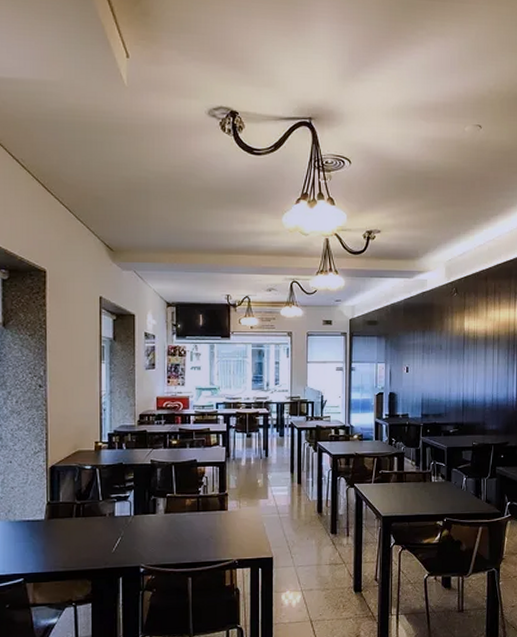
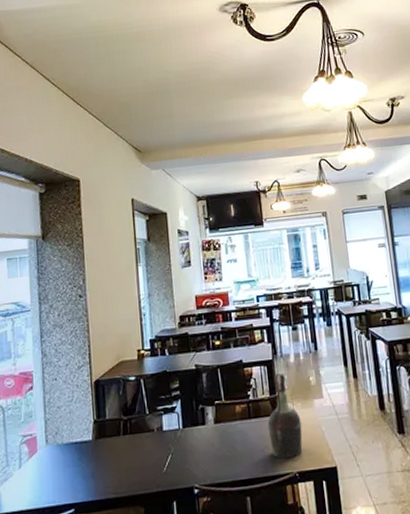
cognac bottle: none [214,473,245,547] -> present [267,372,303,459]

